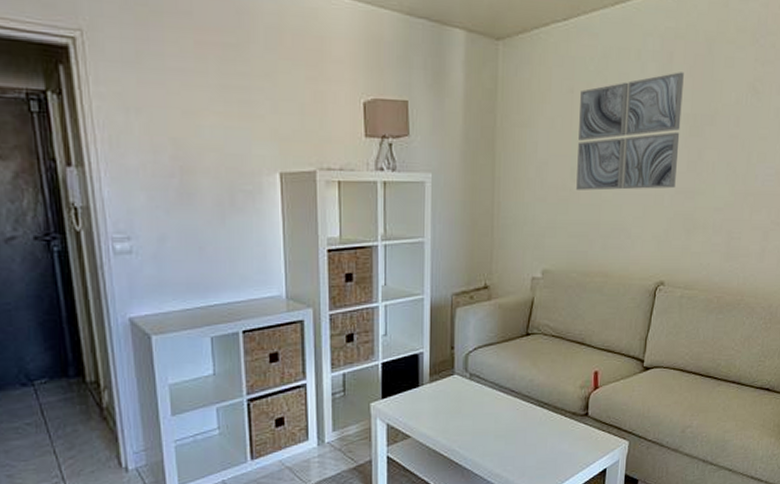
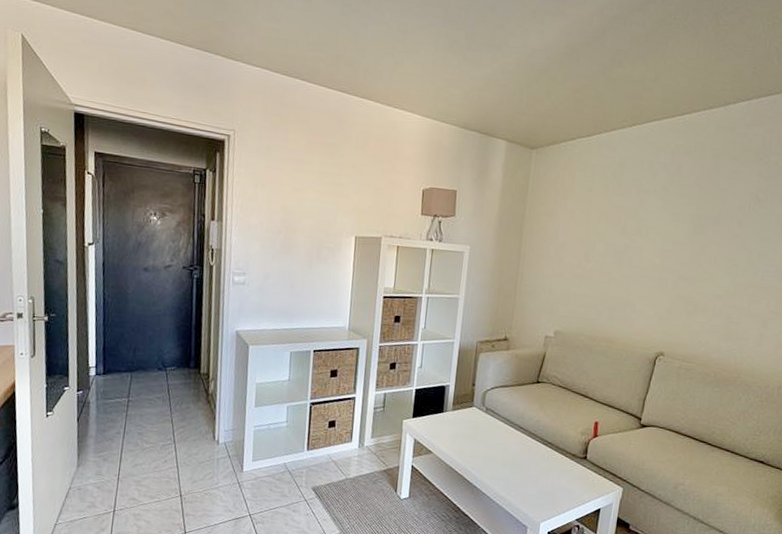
wall art: present [576,72,684,191] -> none [589,180,691,275]

